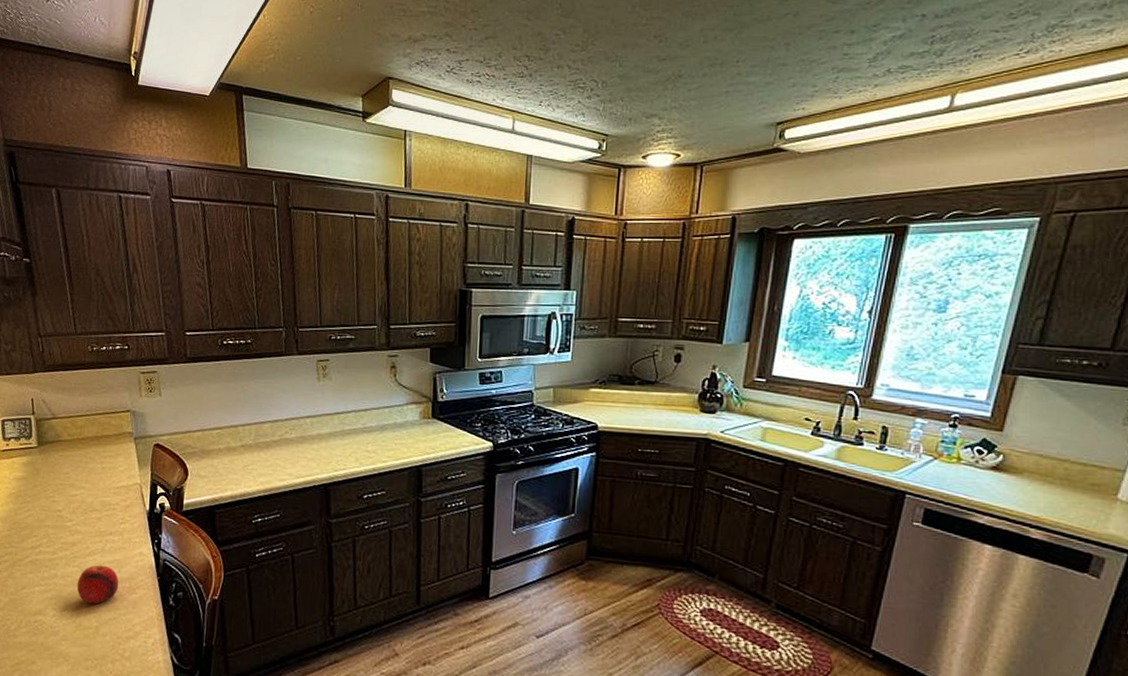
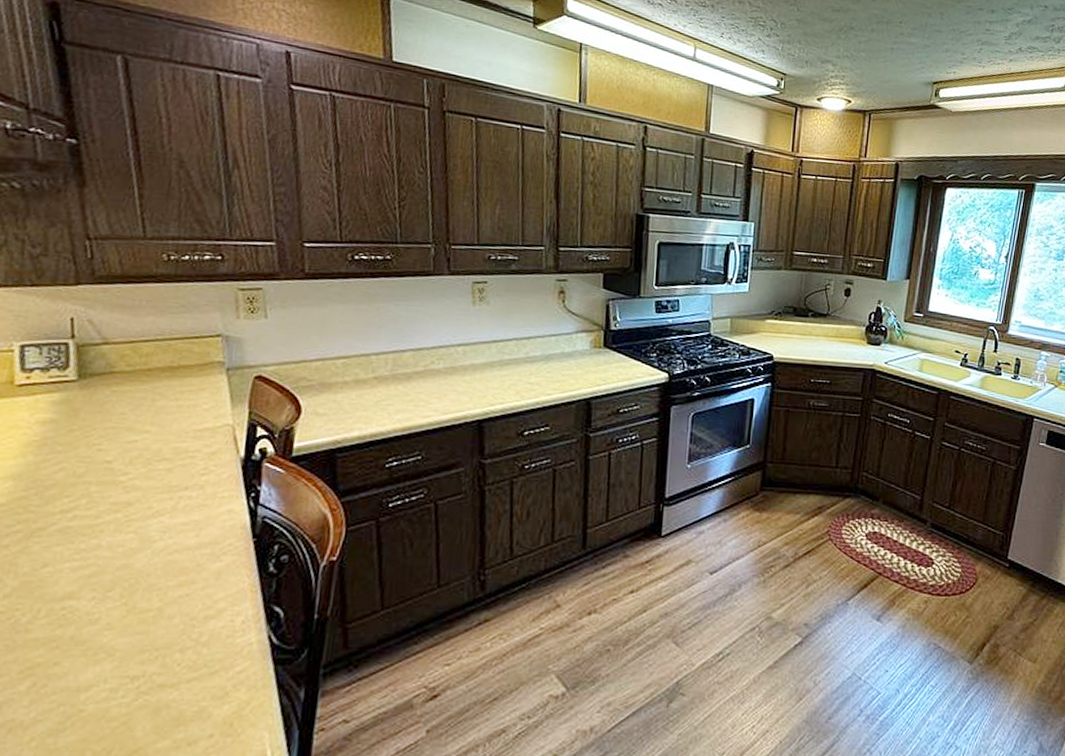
fruit: present [76,565,119,604] -> none [130,528,197,579]

